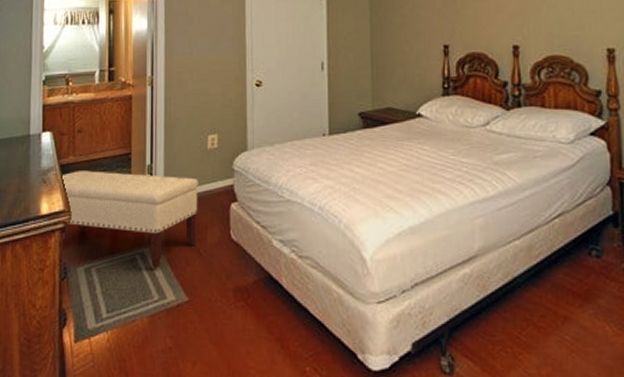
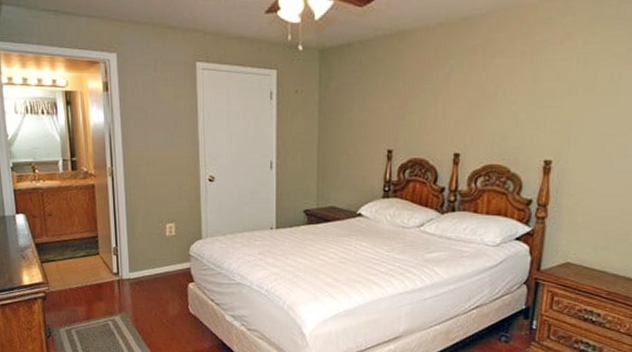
bench: present [62,170,198,269] -> none [39,249,160,333]

